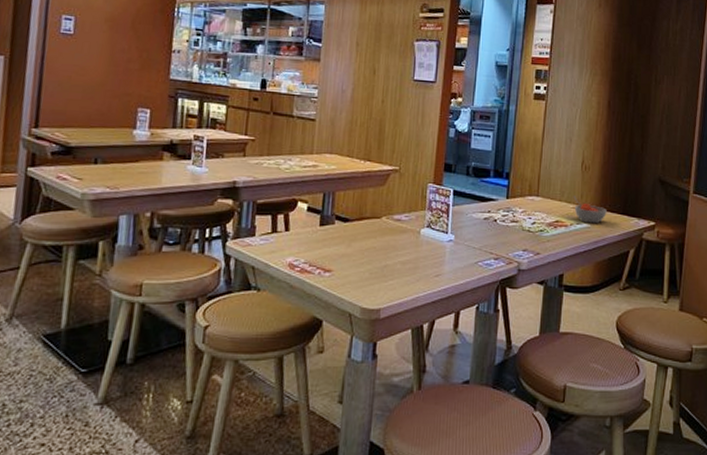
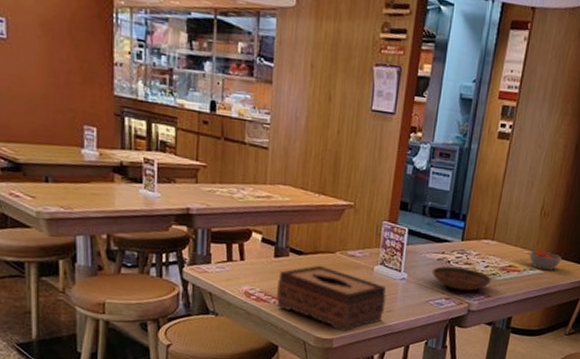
tissue box: none [321,231,434,301] -> present [276,265,386,332]
bowl: none [479,225,539,250] -> present [431,266,491,291]

